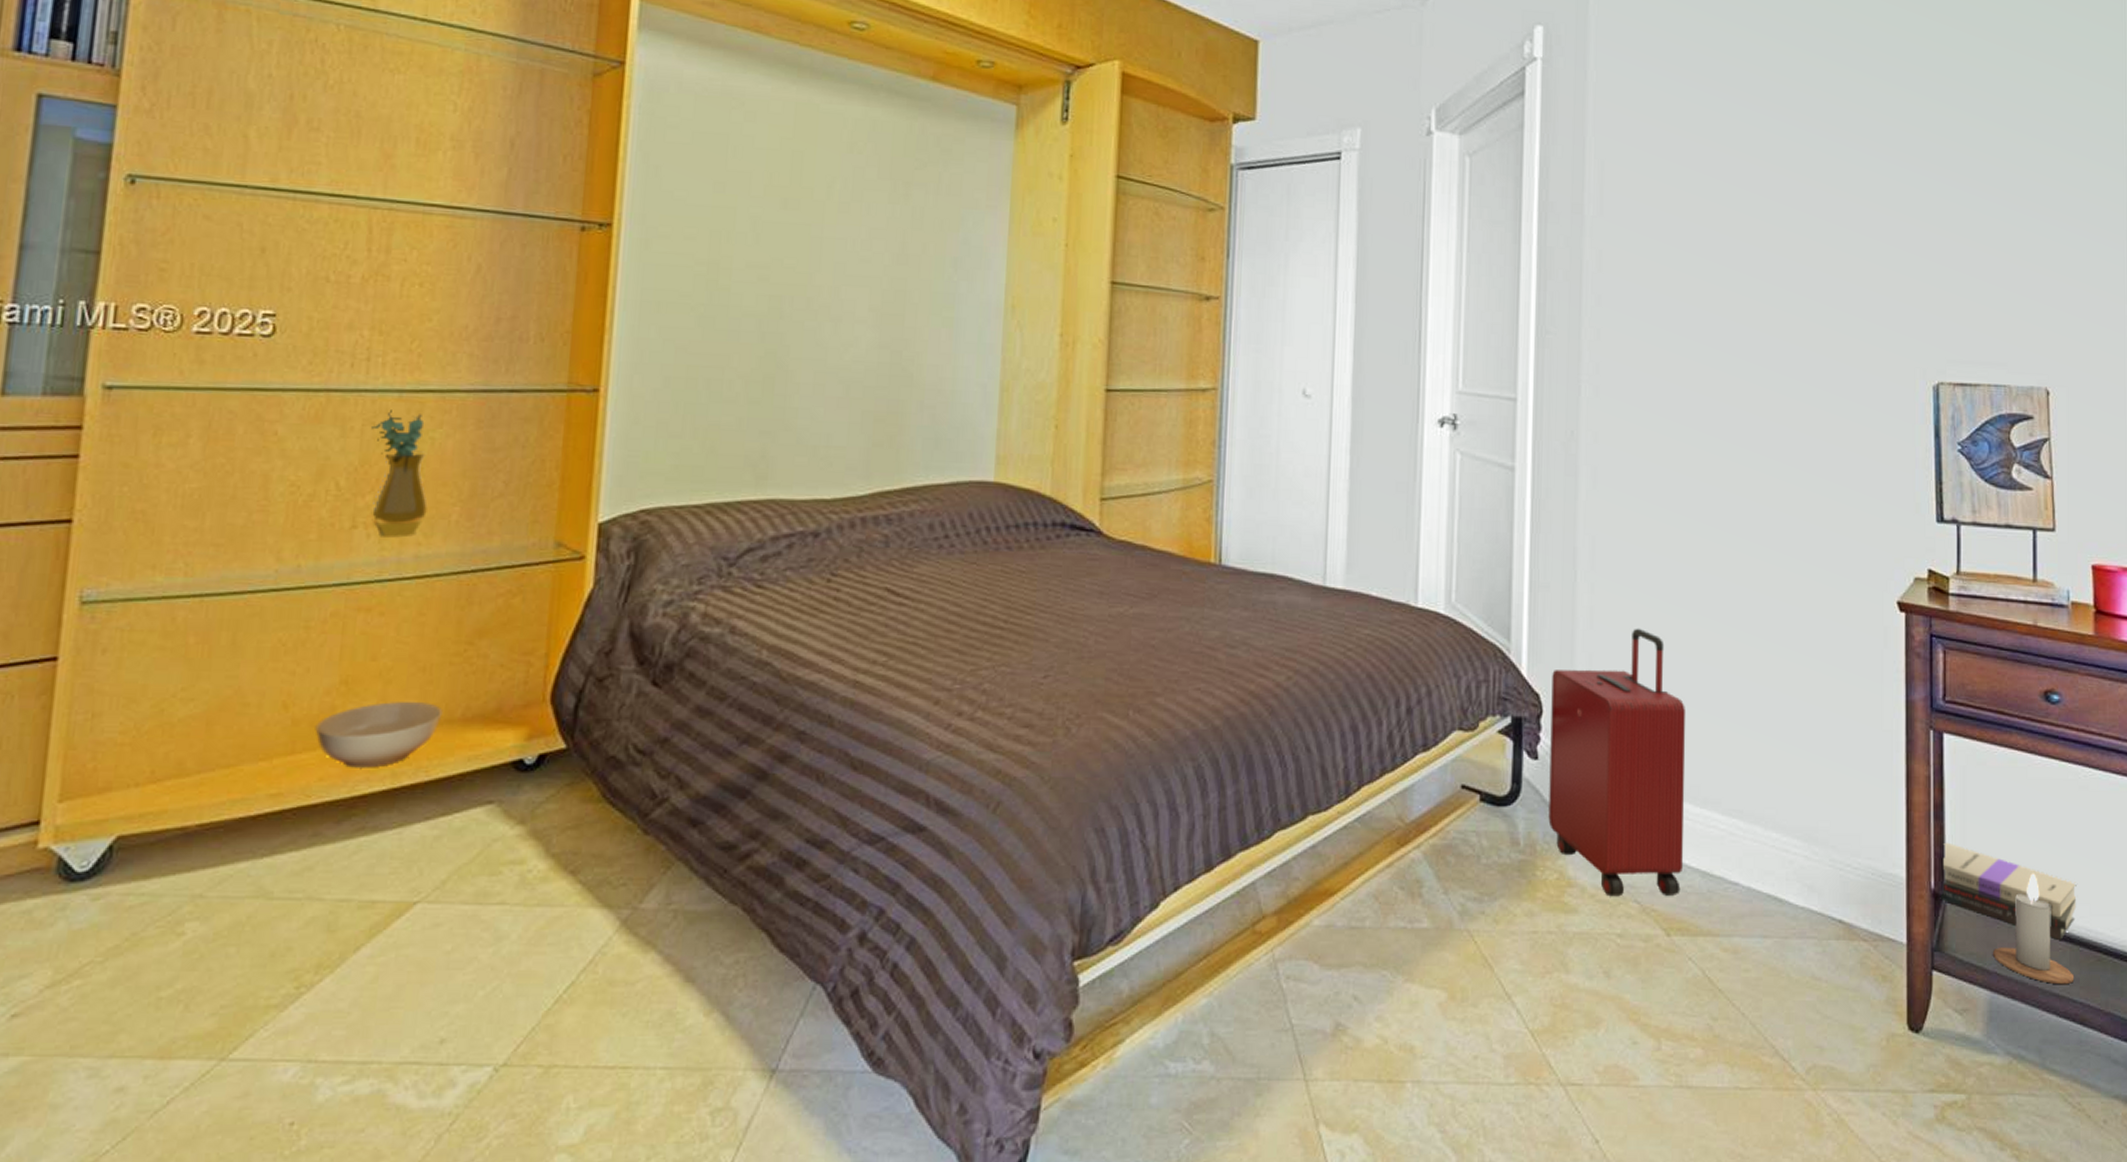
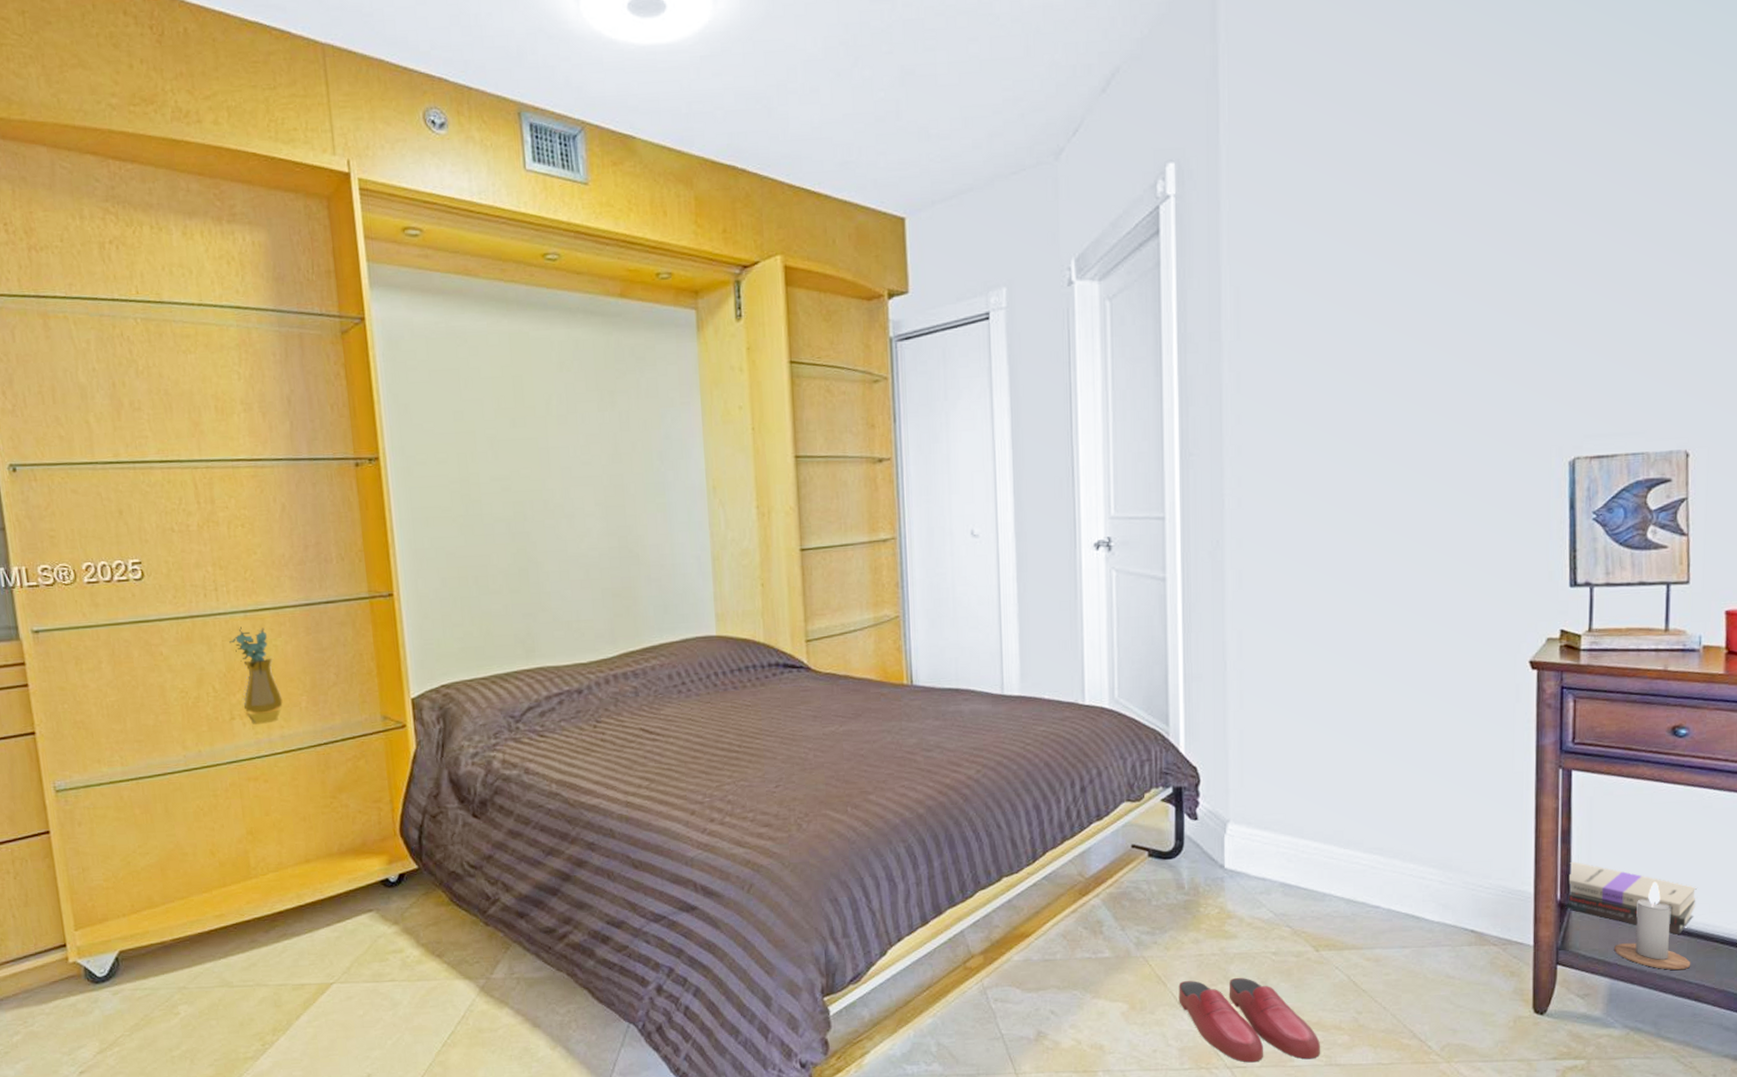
bowl: present [315,701,443,768] -> none [236,842,324,893]
slippers: none [1507,964,1670,1079] -> present [1178,977,1321,1063]
suitcase: present [1548,628,1686,897] -> none [1207,705,1330,924]

